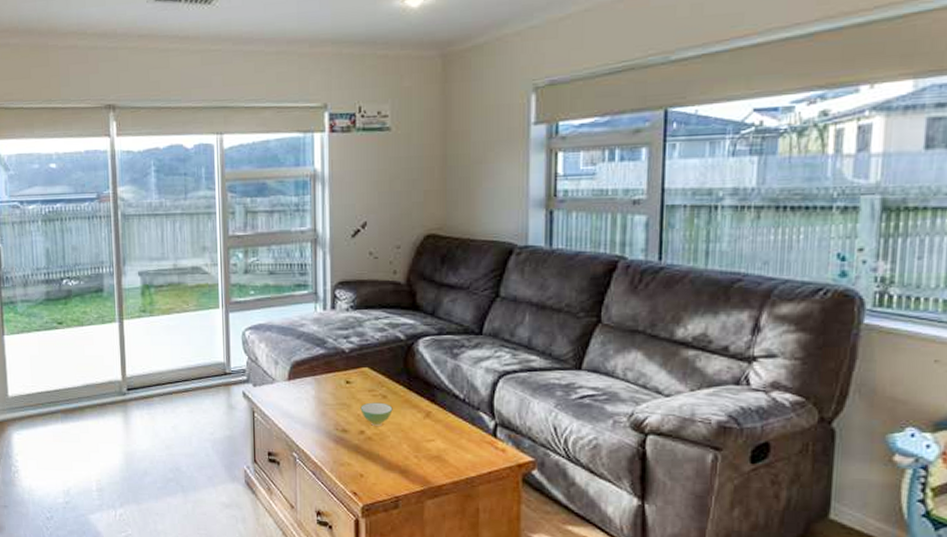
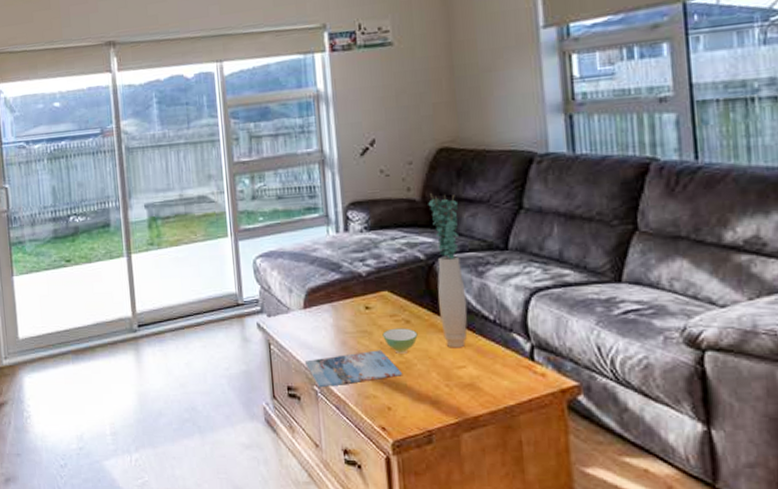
magazine: none [285,421,375,455] -> present [304,350,402,388]
vase: none [412,276,440,423] -> present [428,192,468,348]

